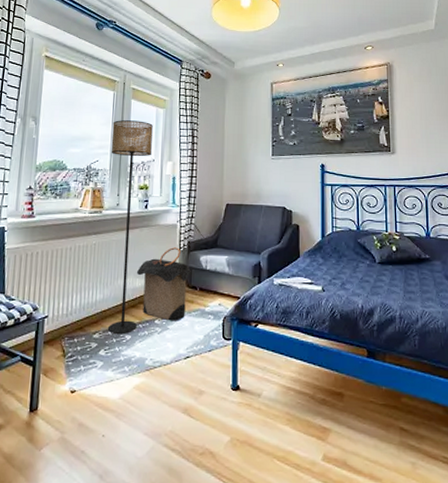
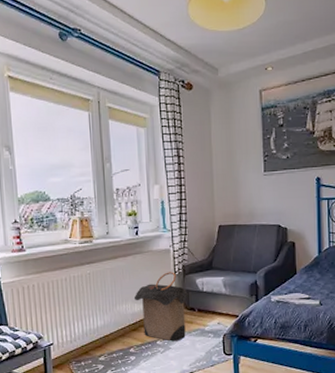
floor lamp: present [107,120,153,334] -> none [92,143,140,355]

